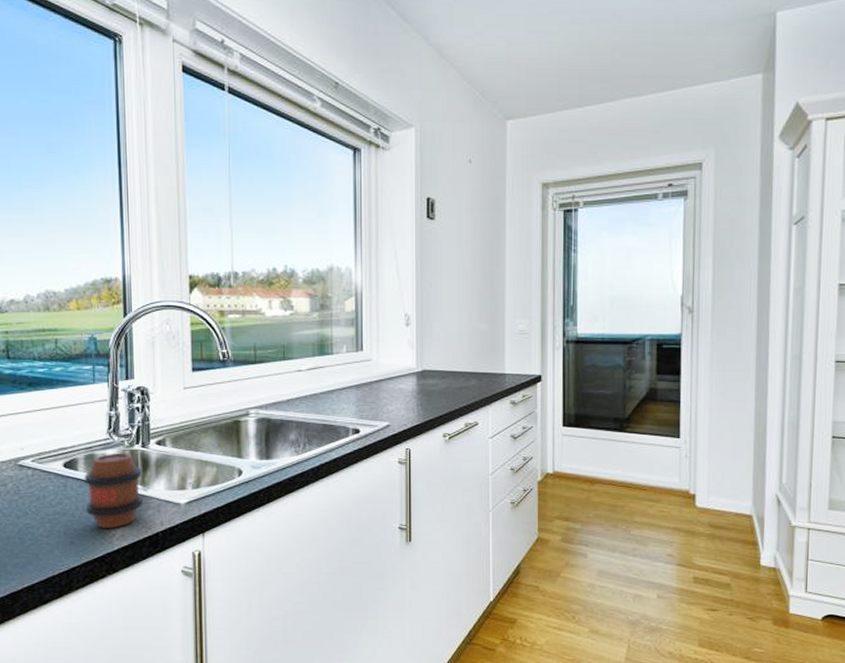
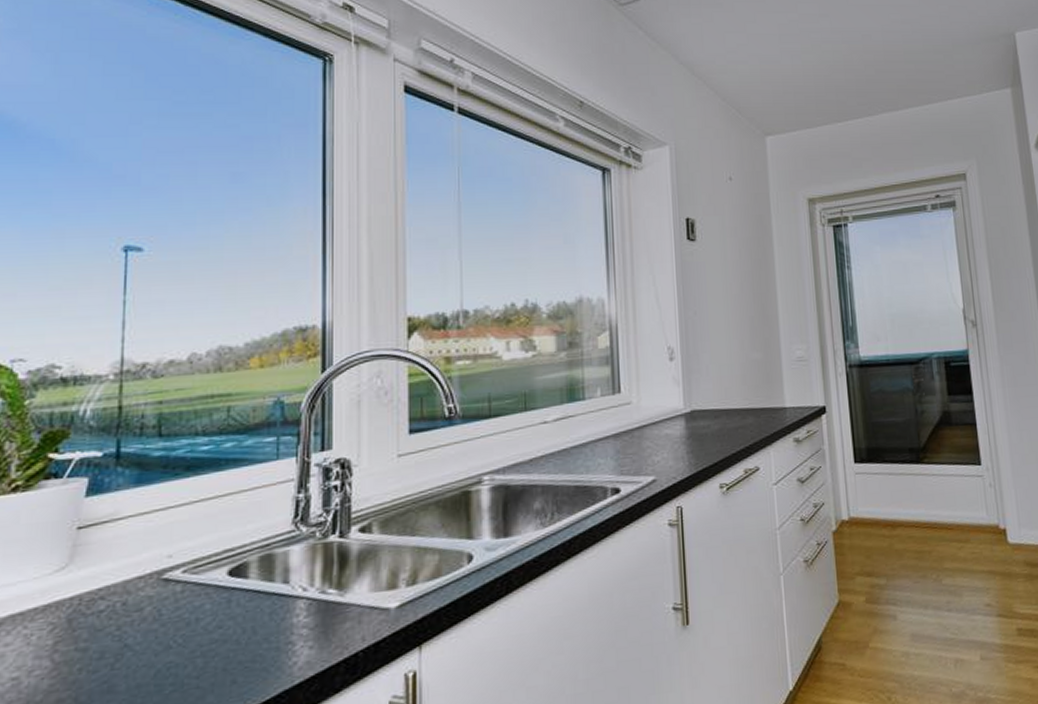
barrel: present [84,452,143,528] -> none [256,547,338,656]

